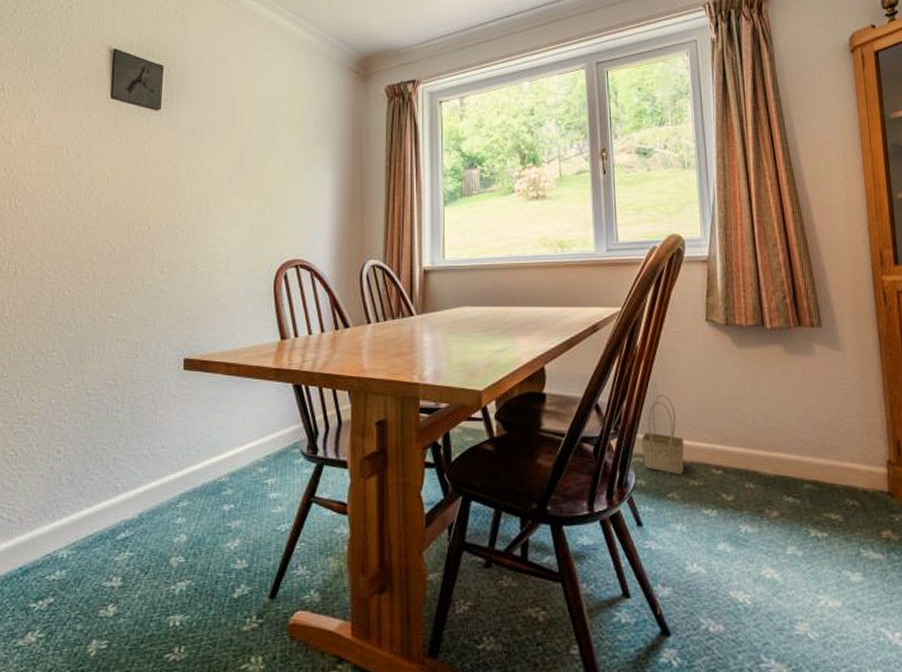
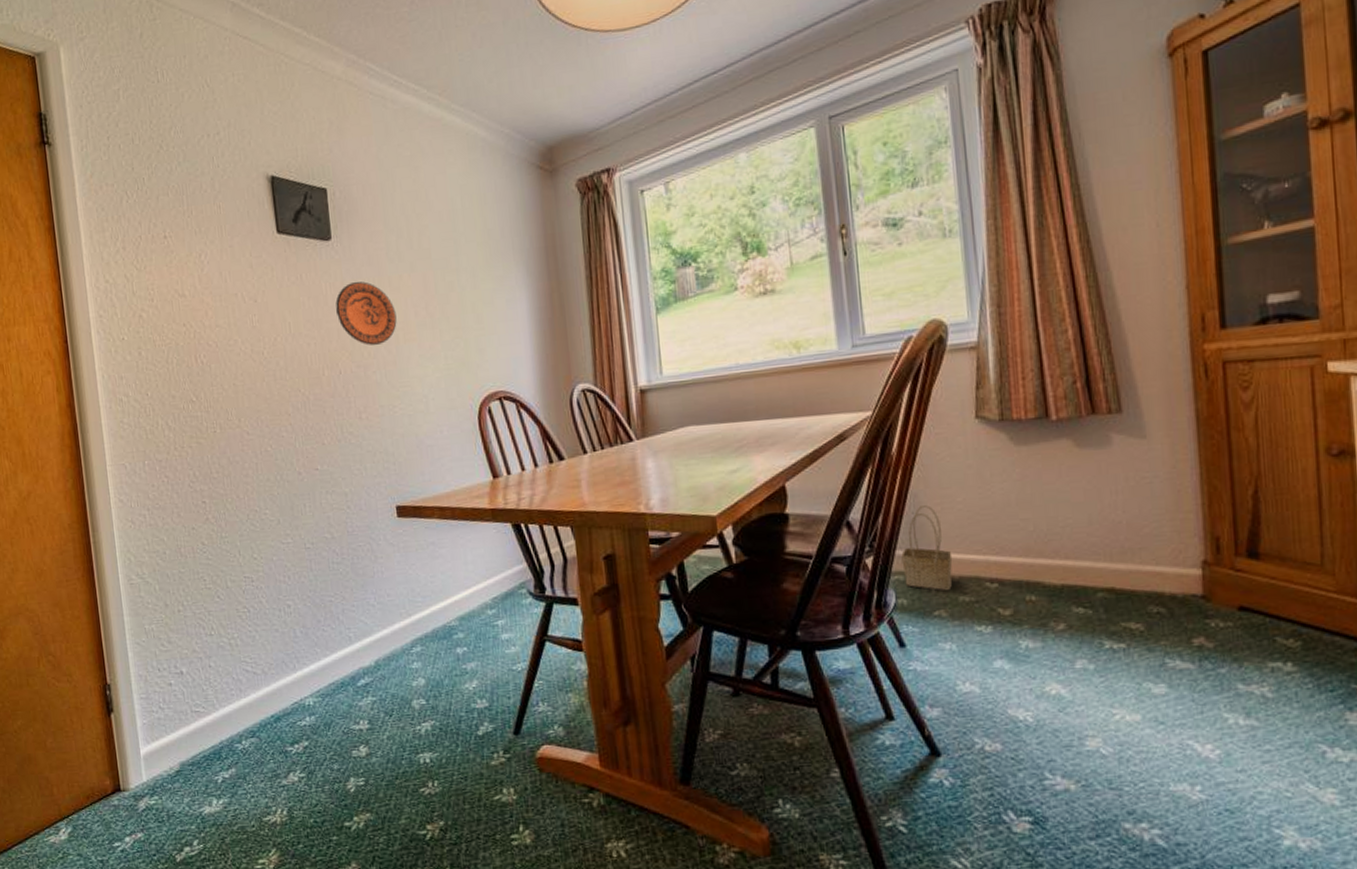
decorative plate: none [155,149,211,208] -> present [335,281,397,346]

